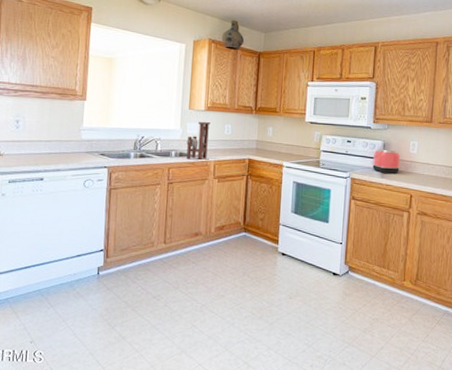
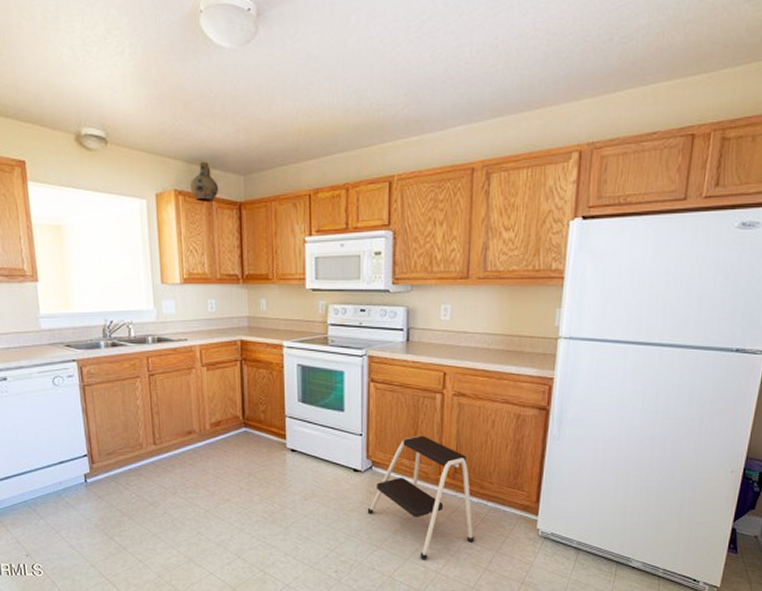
paper towel holder: present [186,121,210,161] -> none [163,297,190,346]
step stool: none [342,246,431,358] -> present [367,435,475,561]
toaster: present [372,148,400,175] -> none [394,315,429,349]

